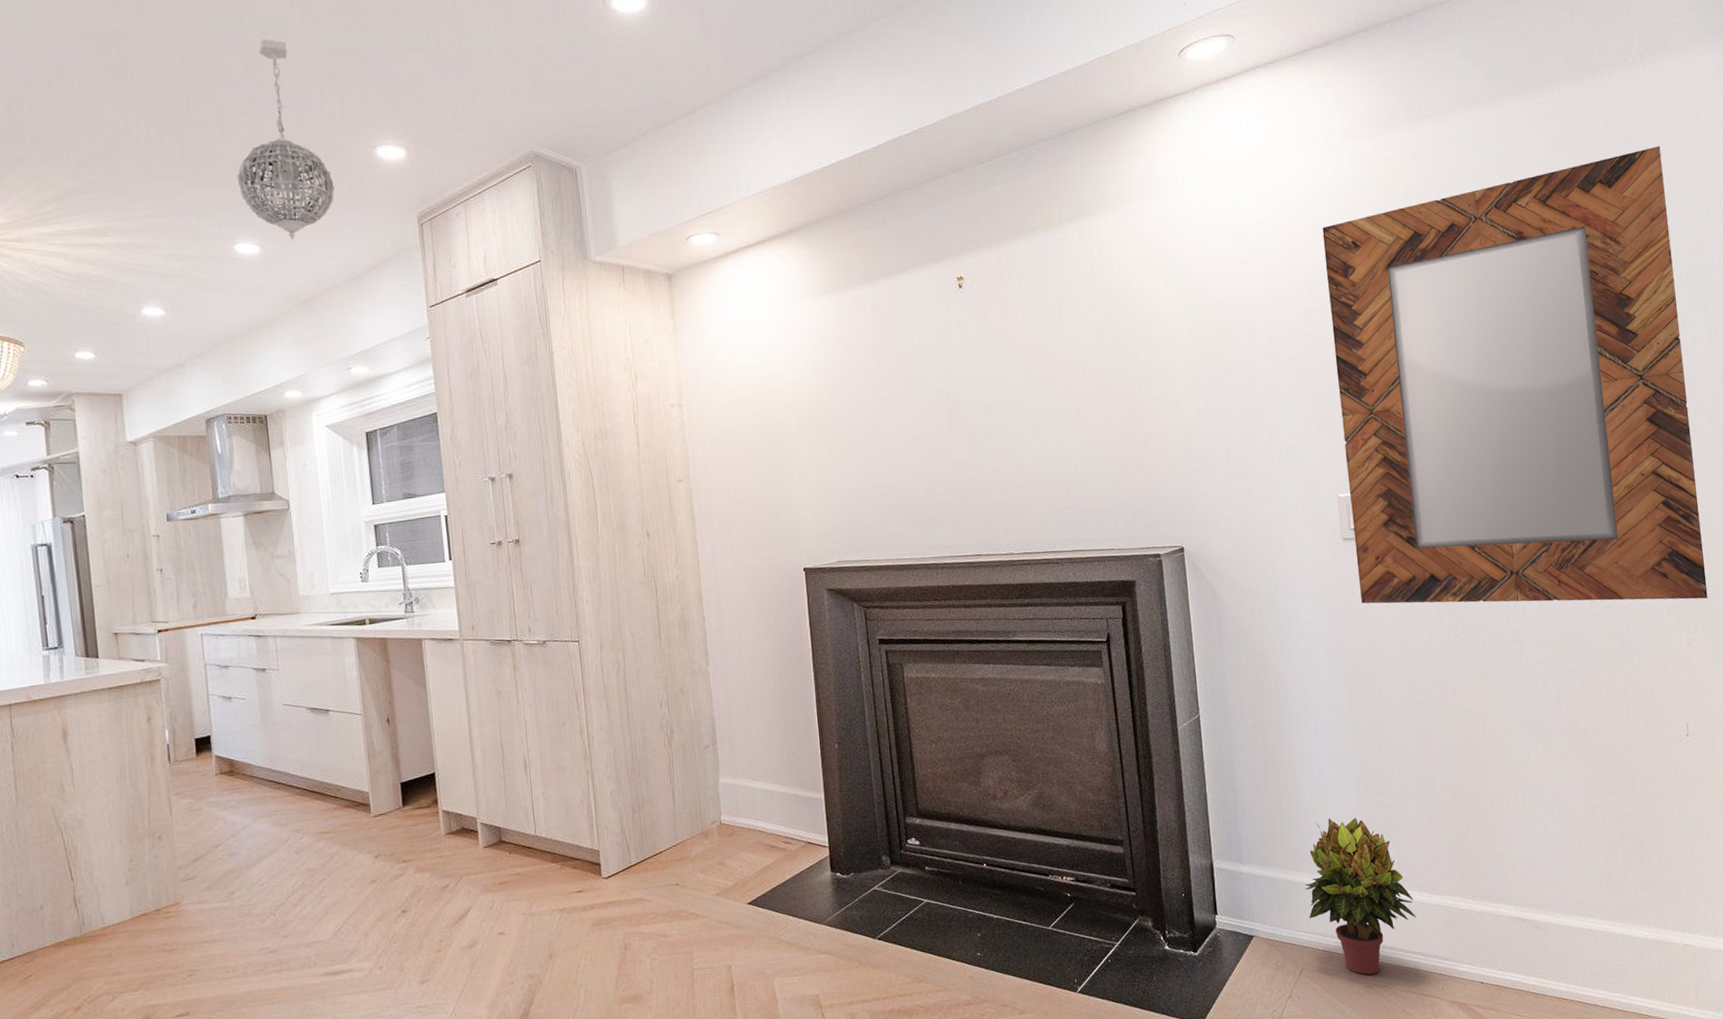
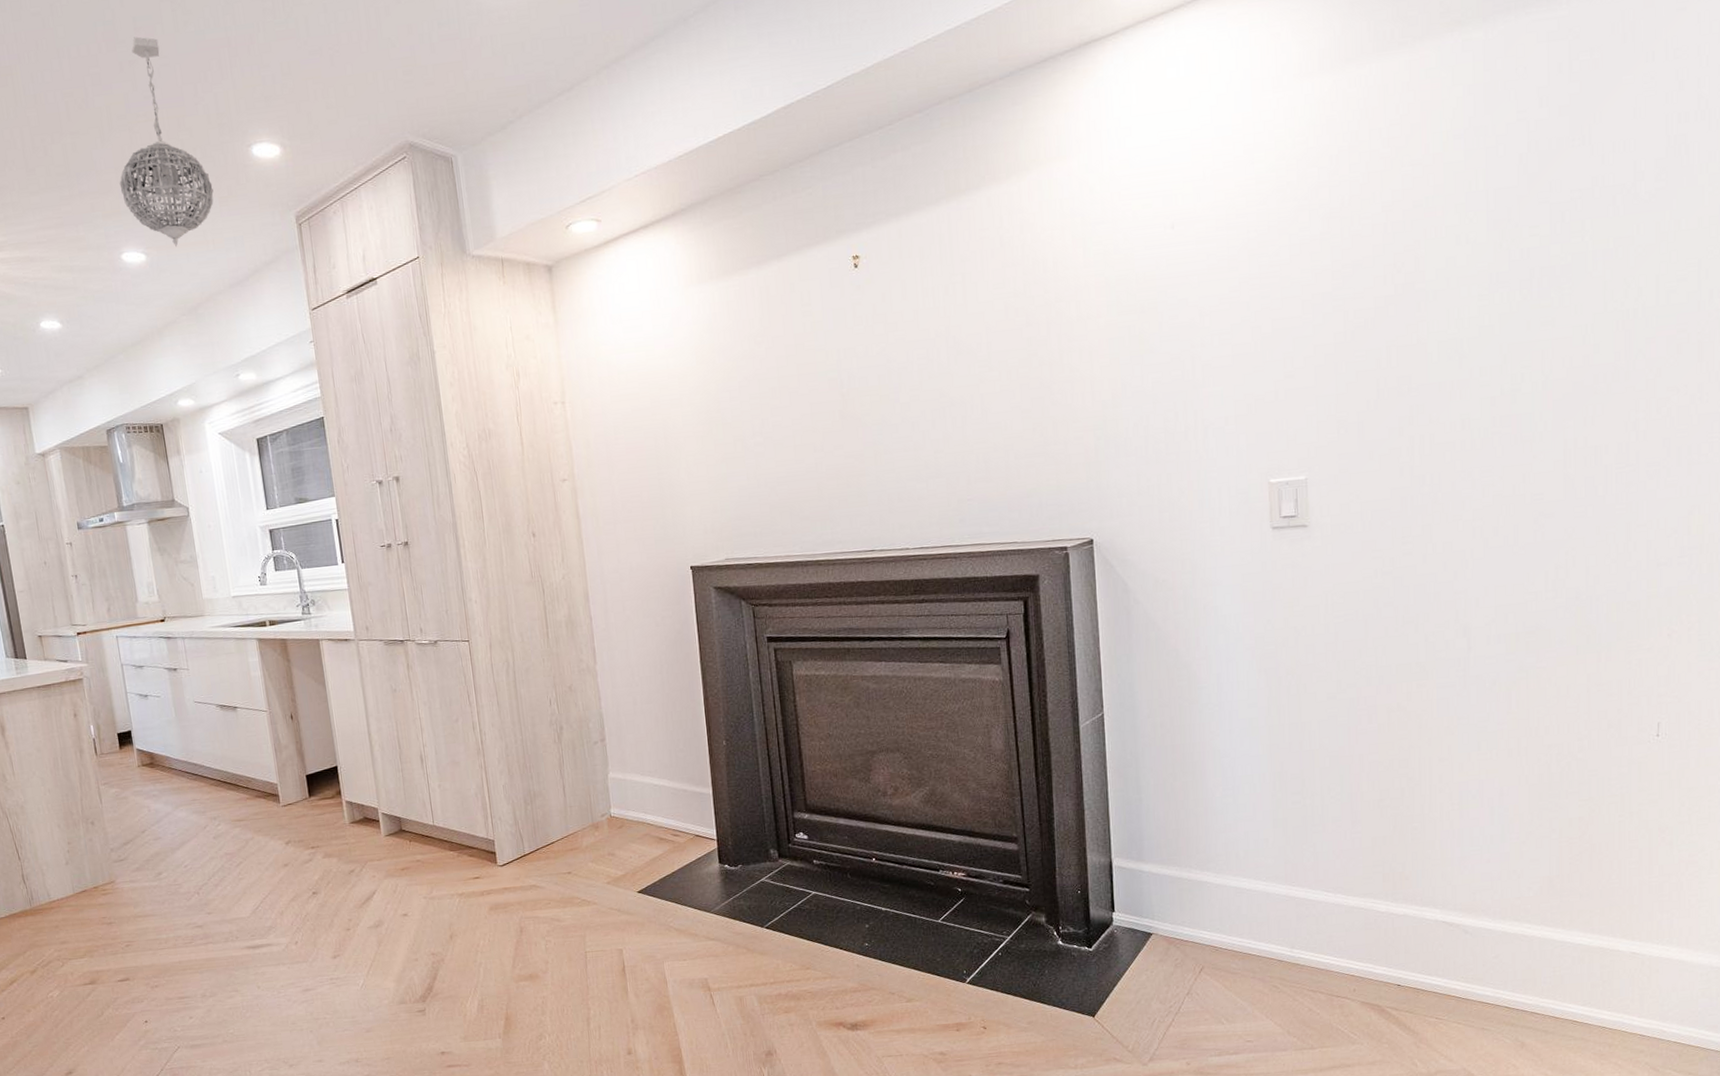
potted plant: present [1305,818,1416,975] -> none [1210,818,1330,974]
home mirror: present [1322,146,1708,604] -> none [1267,63,1698,597]

